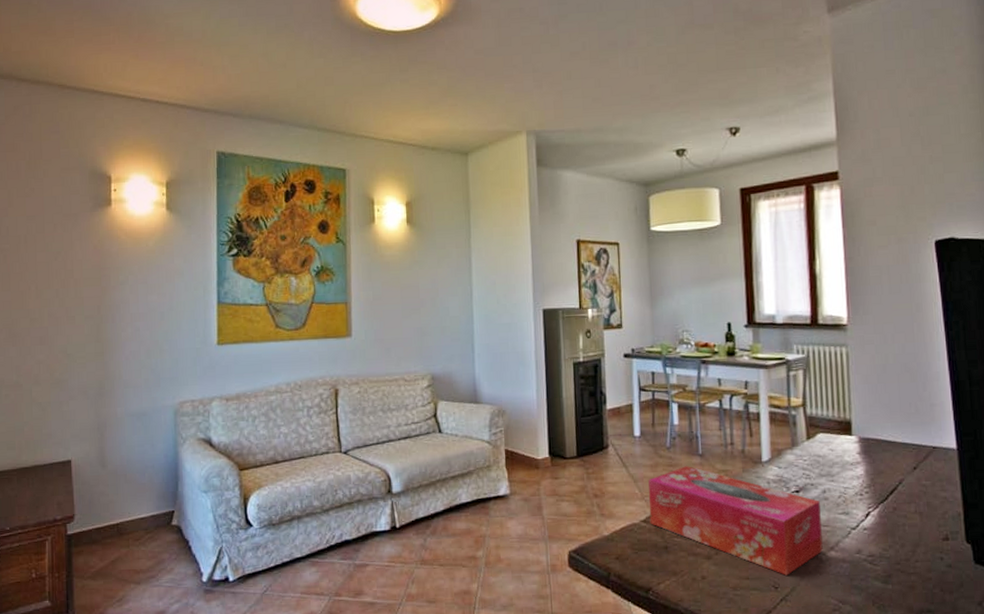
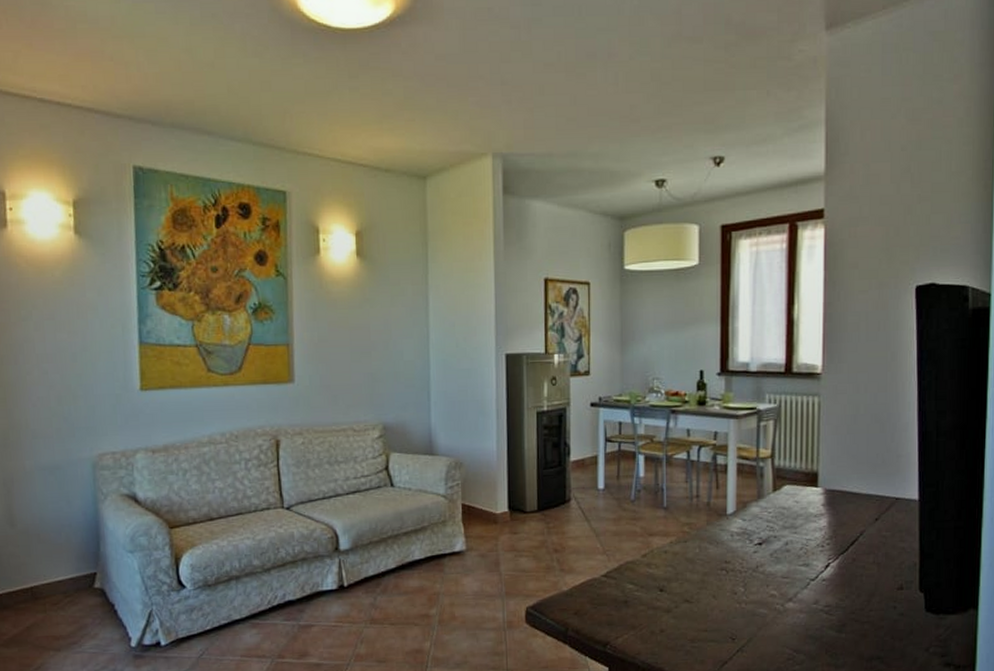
tissue box: present [648,466,823,576] -> none [610,519,781,627]

